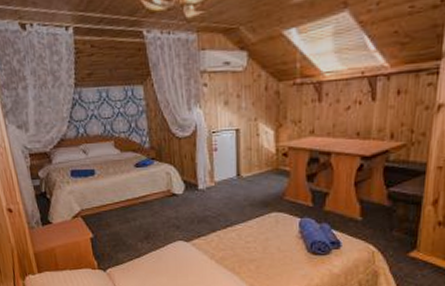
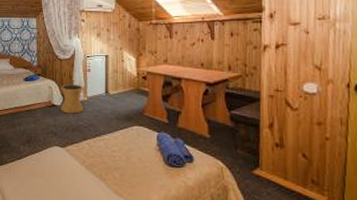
side table: none [181,167,211,203] -> present [61,83,83,114]

